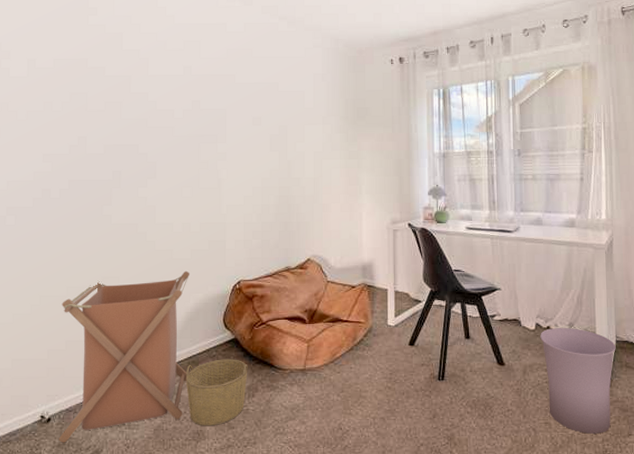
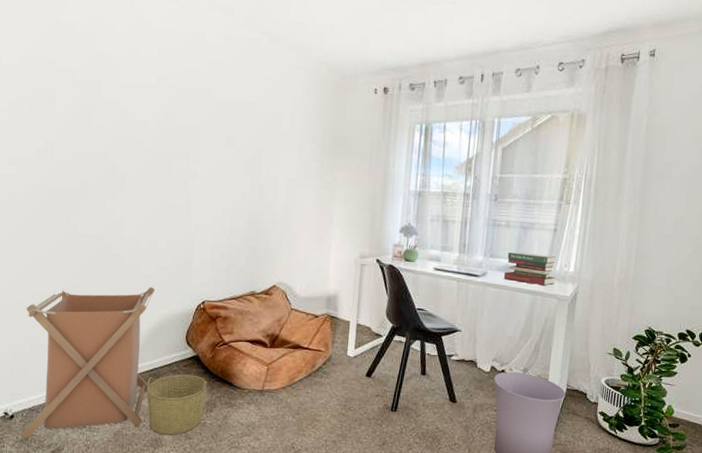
books: none [537,203,589,236] -> present [504,251,556,286]

